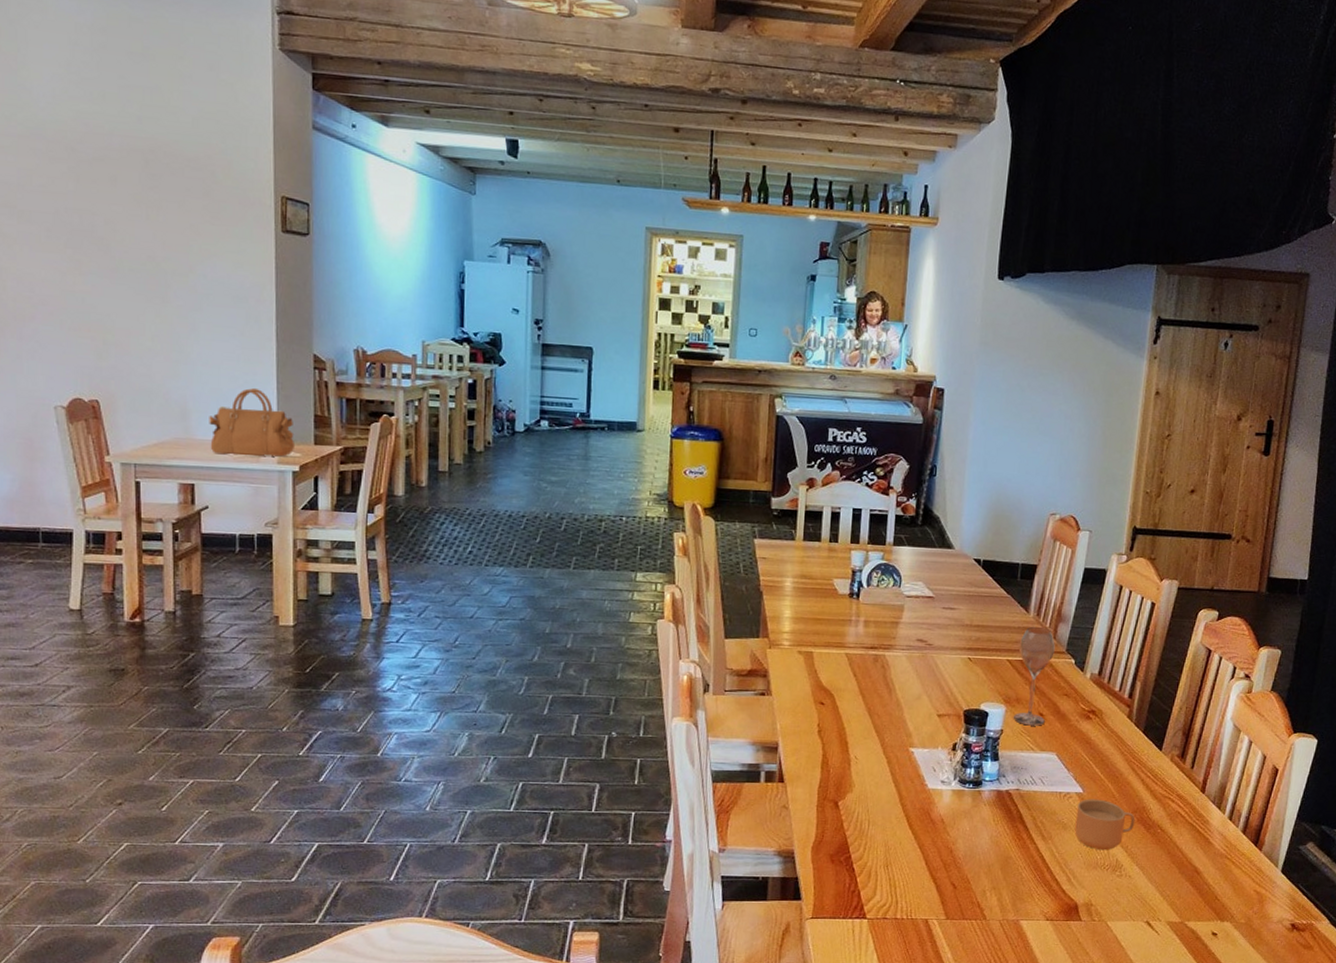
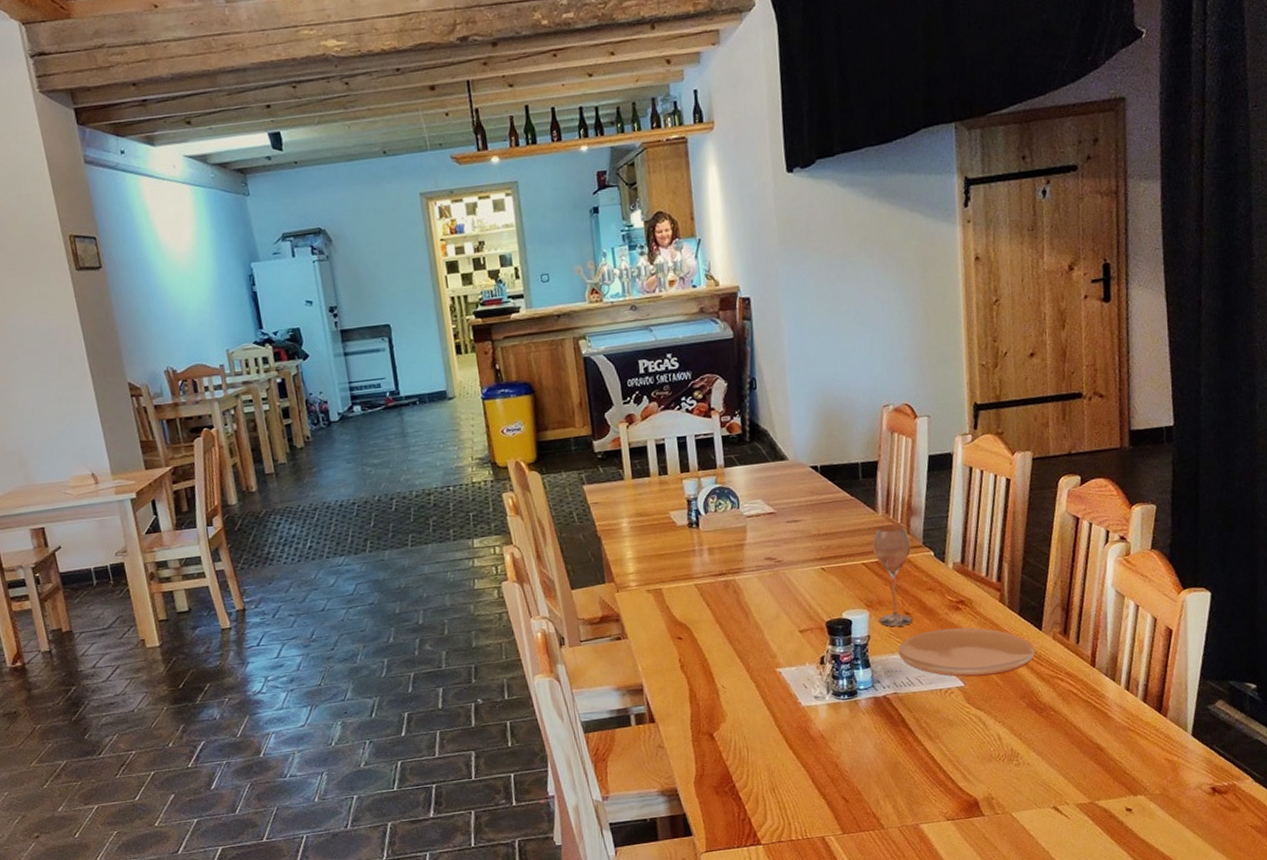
shoulder bag: present [209,387,296,457] -> none [44,425,129,495]
plate: none [1026,734,1153,787] -> present [897,627,1035,678]
cup: present [1075,799,1136,851] -> none [960,690,1025,742]

